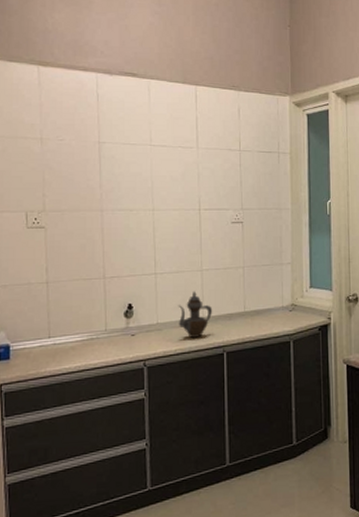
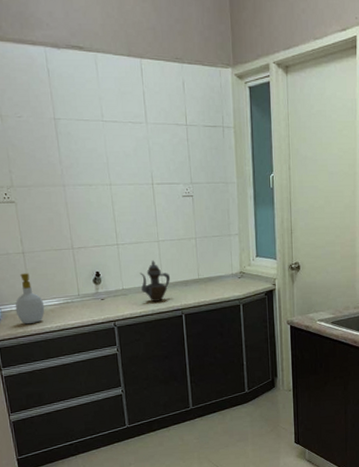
soap bottle: none [29,305,65,365] -> present [15,273,45,325]

